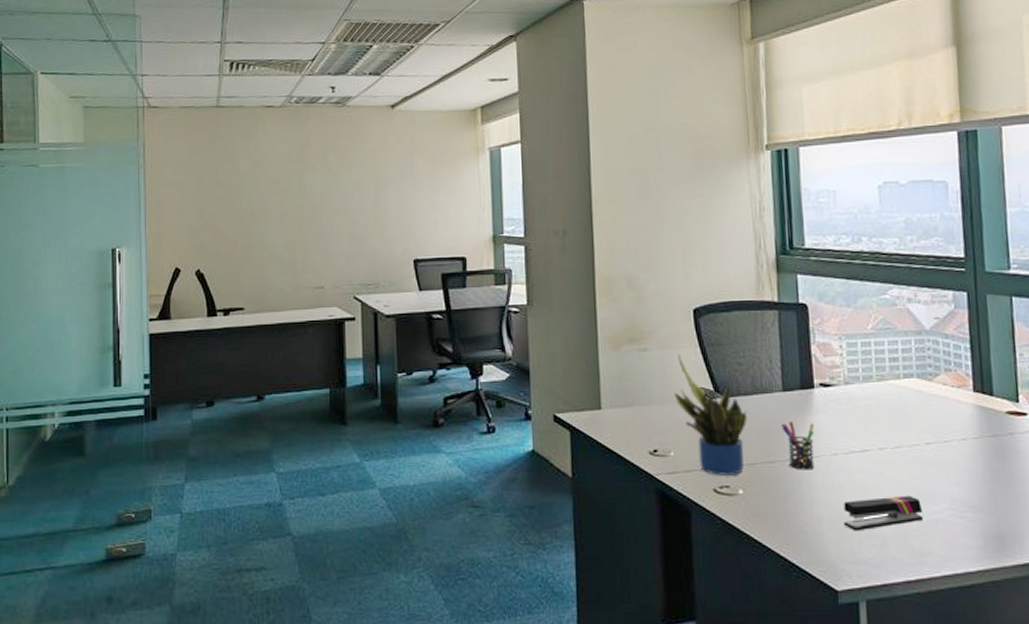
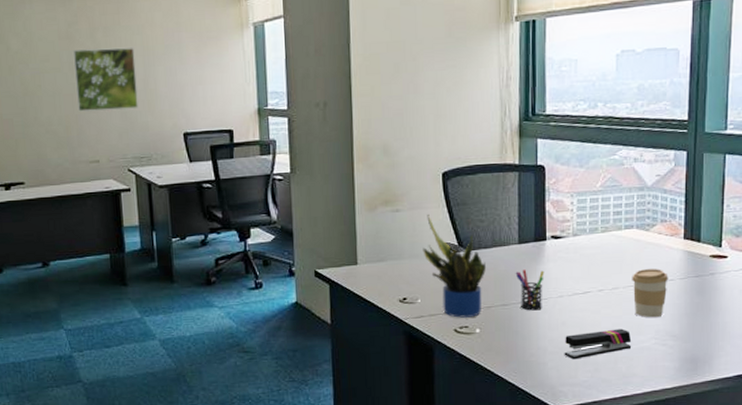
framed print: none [303,171,368,235] -> present [72,48,138,112]
coffee cup: none [916,425,960,484] -> present [632,269,668,318]

